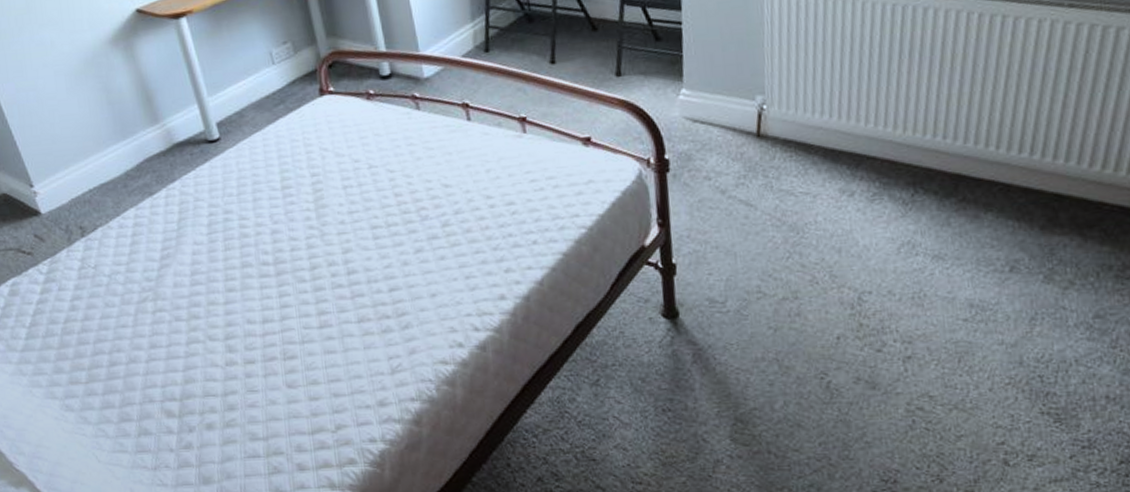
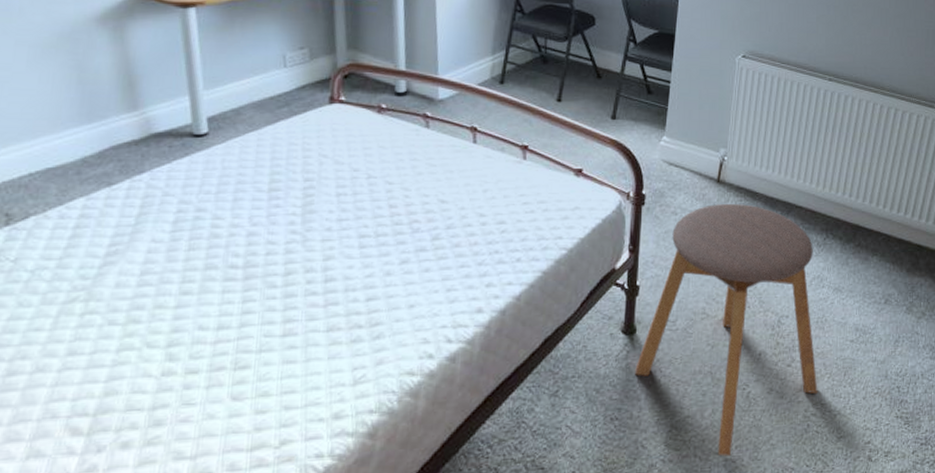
stool: none [683,160,923,454] -> present [635,203,818,456]

